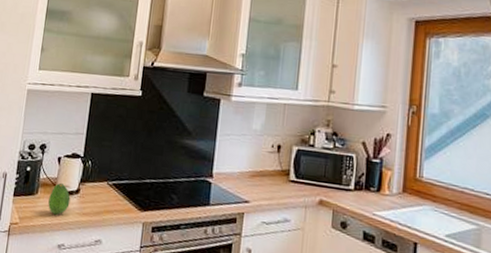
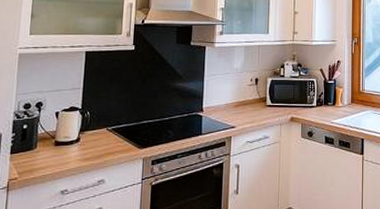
fruit: present [48,182,71,215] -> none [48,134,71,164]

